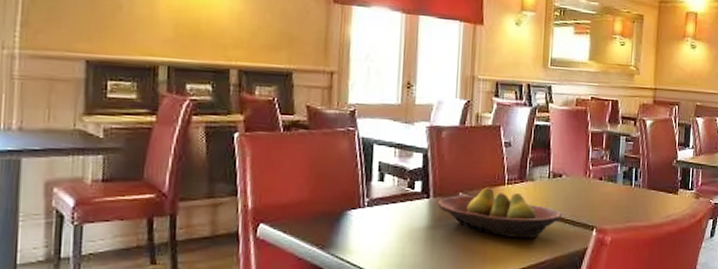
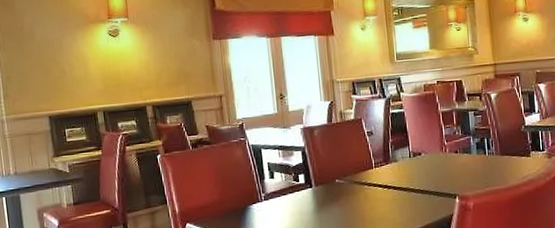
fruit bowl: present [437,187,562,239] -> none [319,172,426,213]

